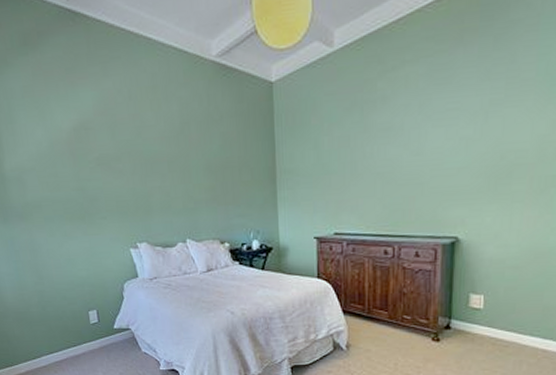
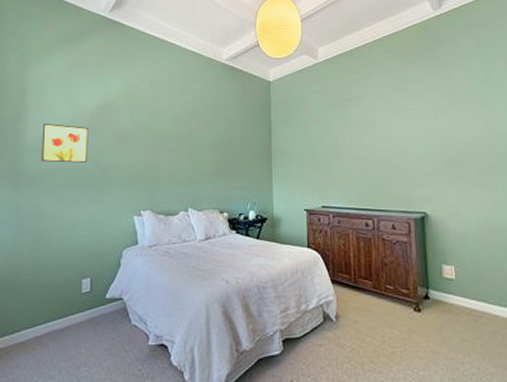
wall art: none [19,149,74,194] -> present [41,123,89,163]

